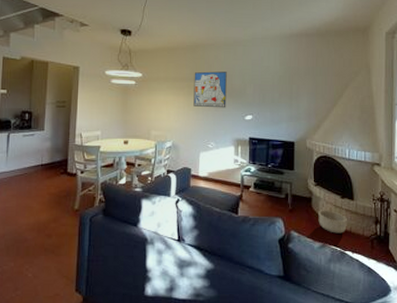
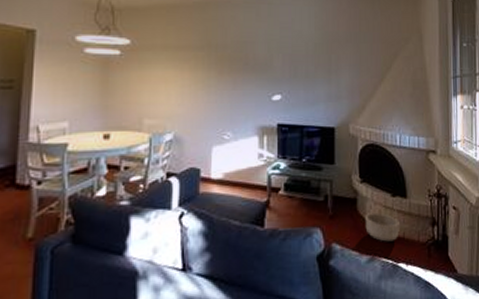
wall art: present [193,71,227,108] -> none [203,37,248,86]

